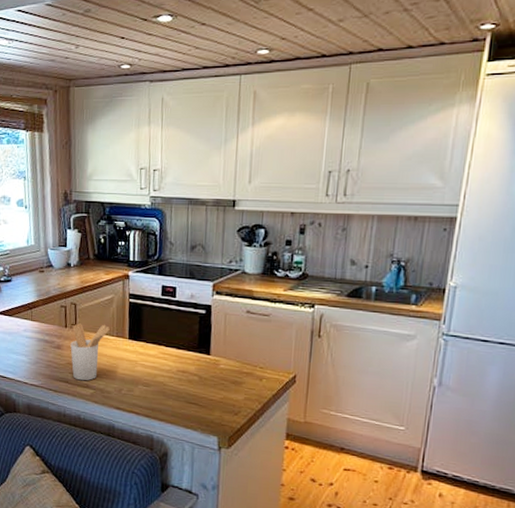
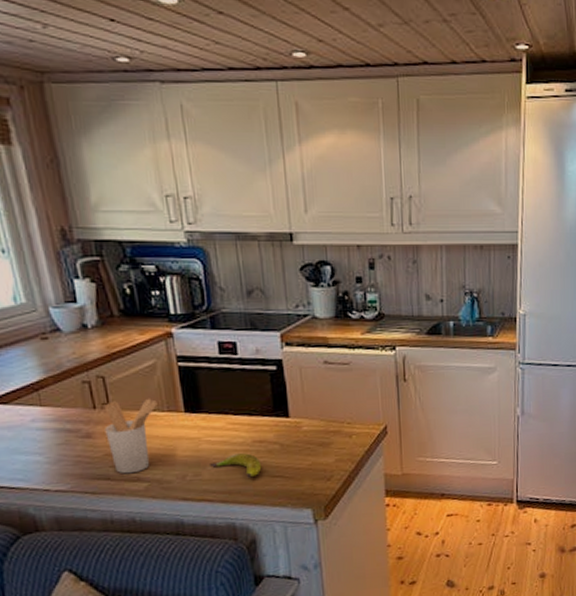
banana: none [141,378,182,401] -> present [210,453,262,478]

